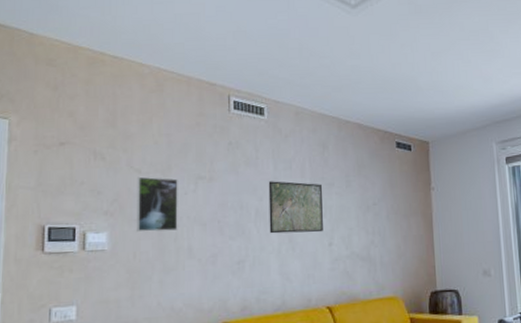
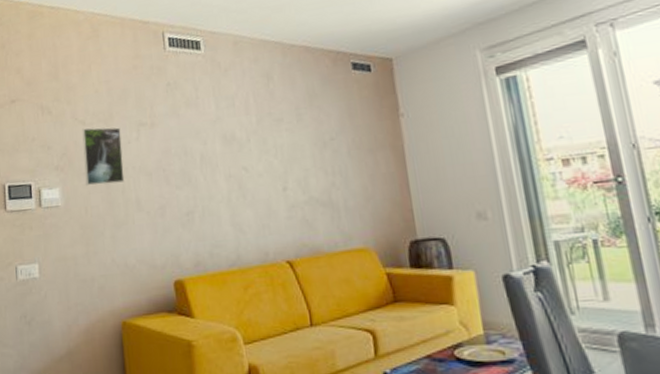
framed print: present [268,181,323,234] -> none [211,120,275,181]

